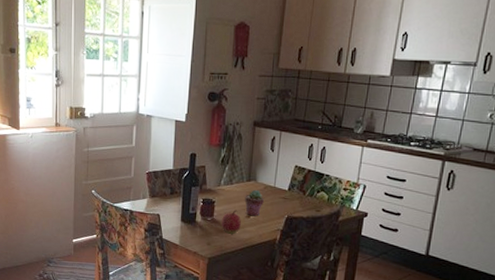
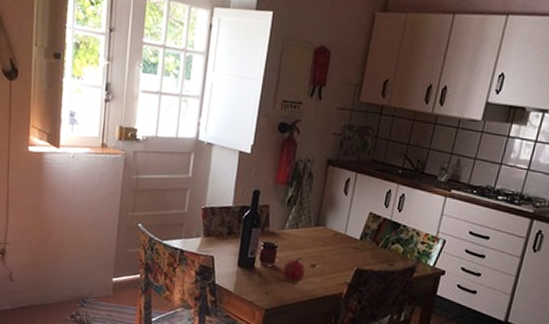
potted succulent: present [244,189,265,217] -> none [310,236,333,267]

